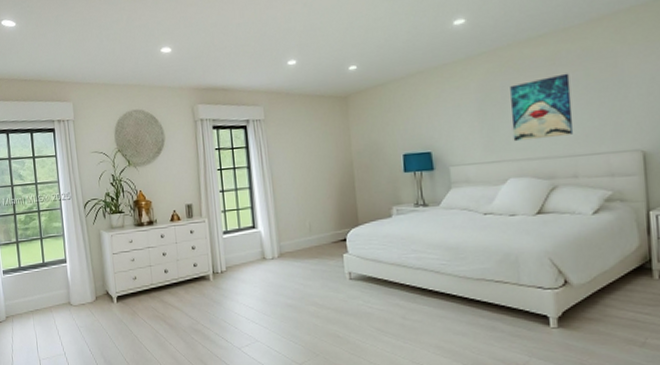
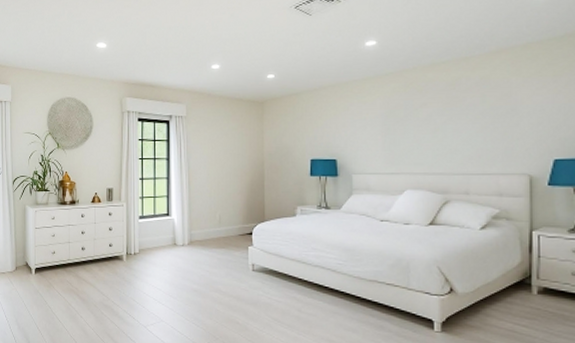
wall art: present [510,73,574,142] -> none [412,98,468,157]

